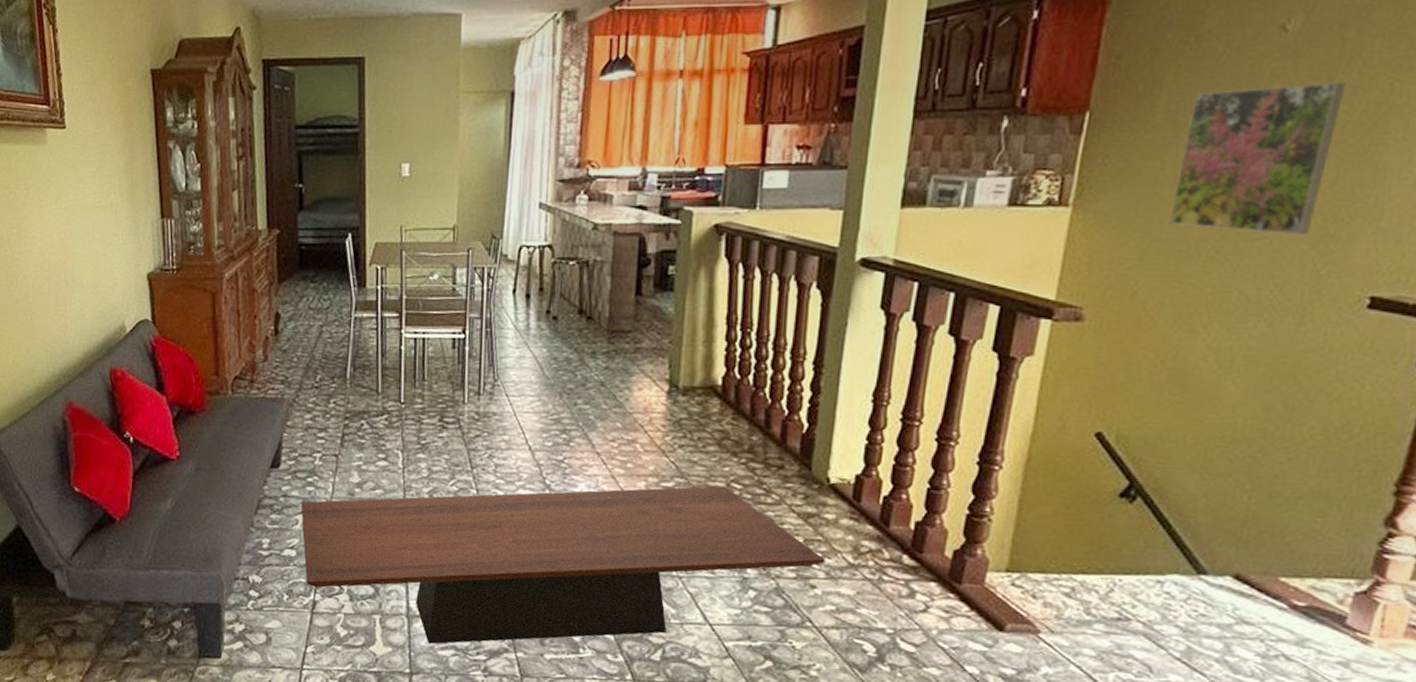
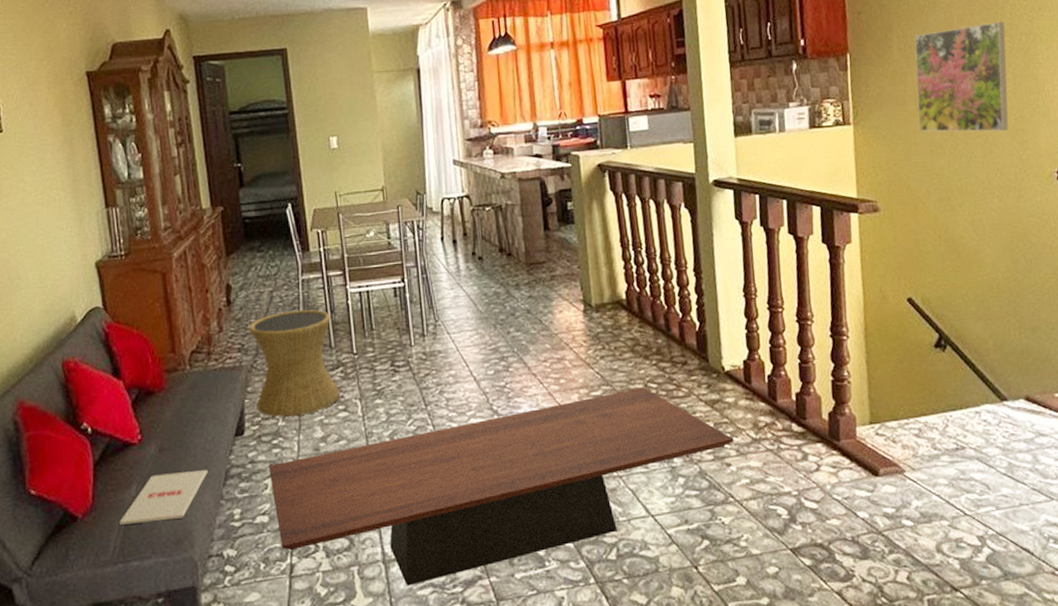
magazine: none [154,492,241,538] -> present [119,470,208,525]
side table: none [294,348,383,458] -> present [248,309,341,417]

